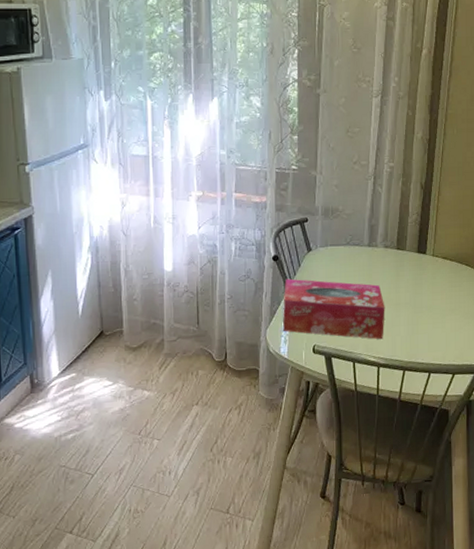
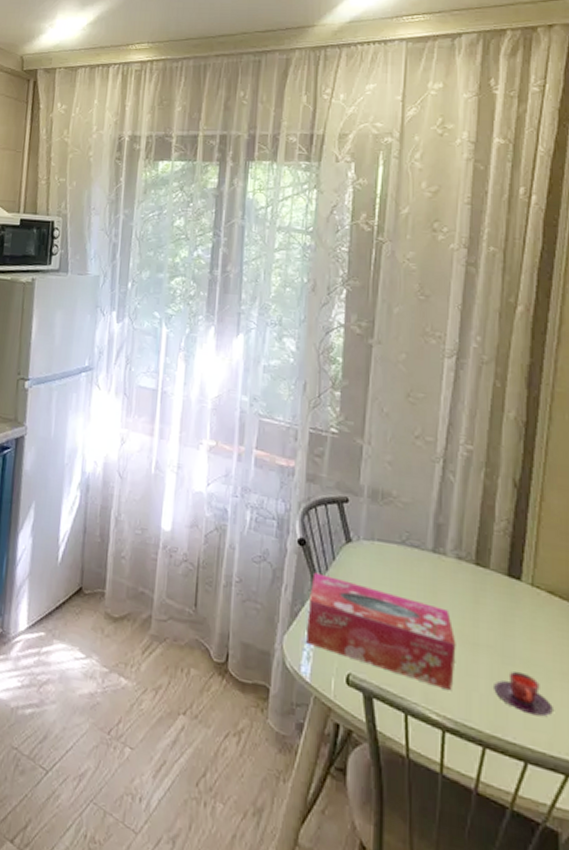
teacup: none [410,315,446,342] -> present [494,670,553,717]

